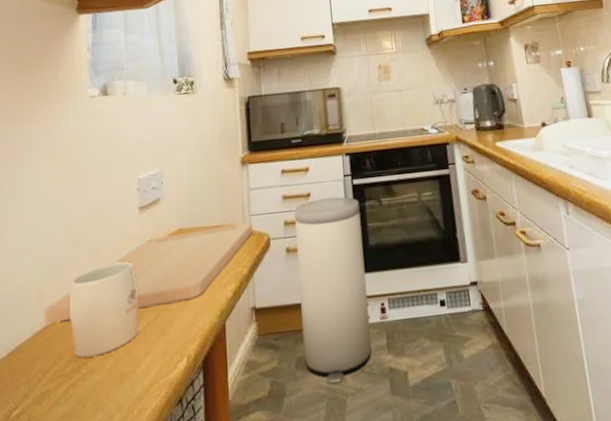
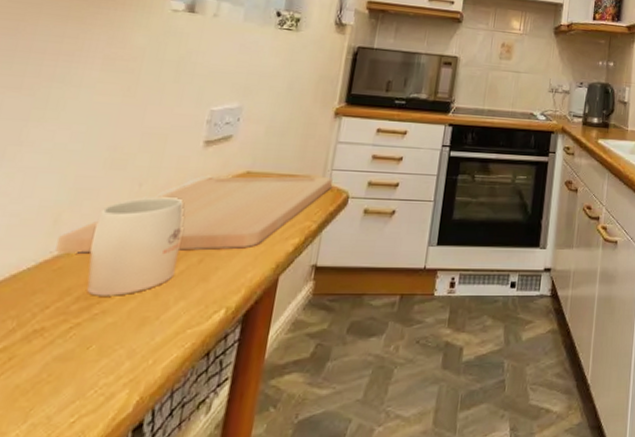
pedal bin: present [294,197,372,384] -> none [357,165,452,352]

